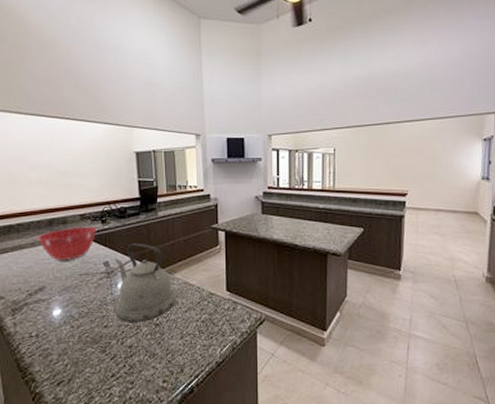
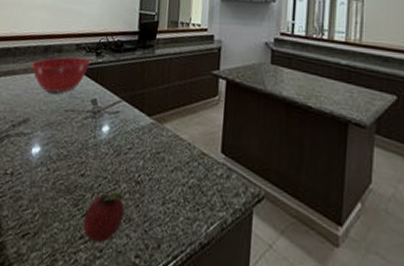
fruit: none [113,335,148,378] -> present [83,192,125,243]
kettle: present [115,242,177,322] -> none [94,81,164,176]

